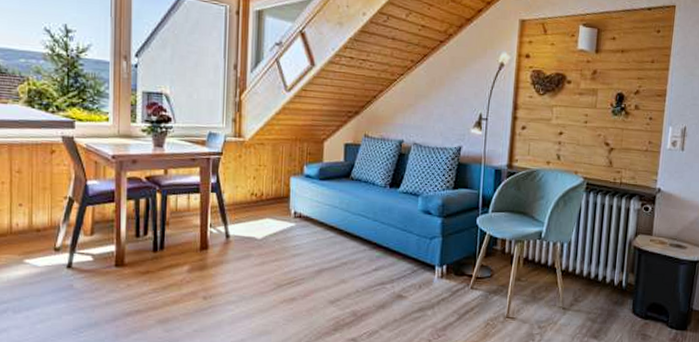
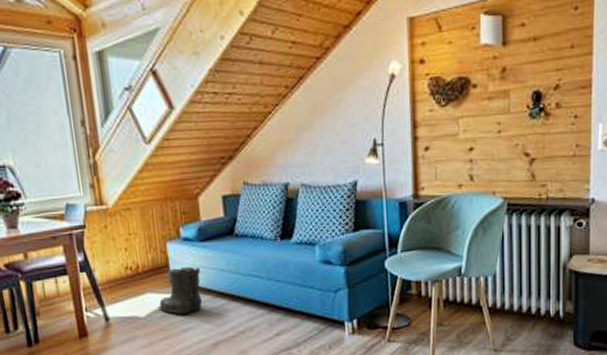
boots: none [273,200,317,241] -> present [157,266,203,315]

